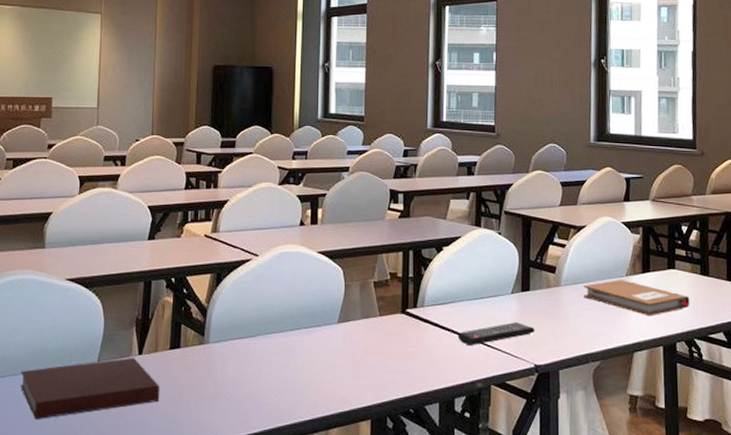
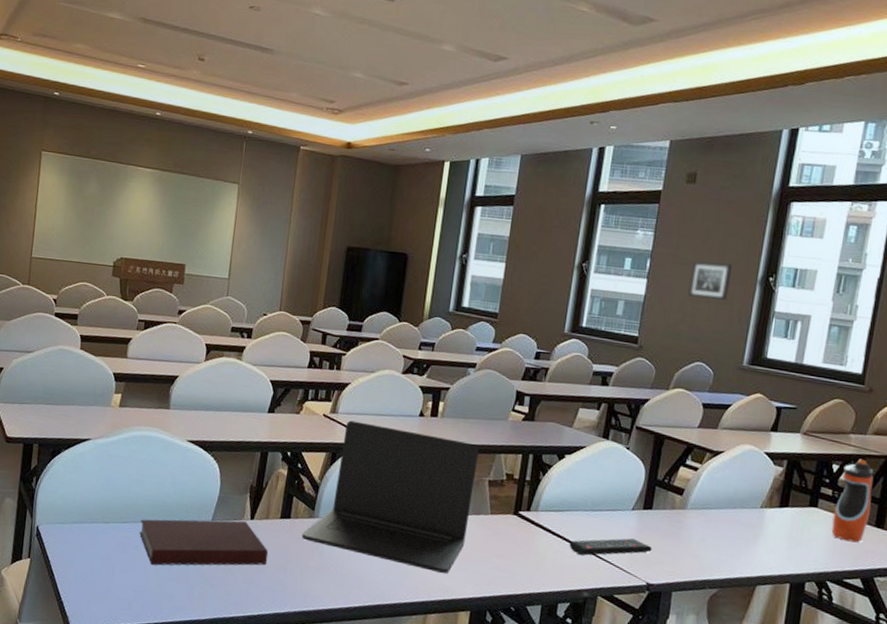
laptop: none [193,238,361,383] -> present [301,420,479,574]
wall art: none [533,49,568,84] -> present [688,261,733,300]
notebook: present [583,279,690,316] -> none [710,510,829,552]
water bottle: none [690,218,721,298] -> present [831,459,874,543]

